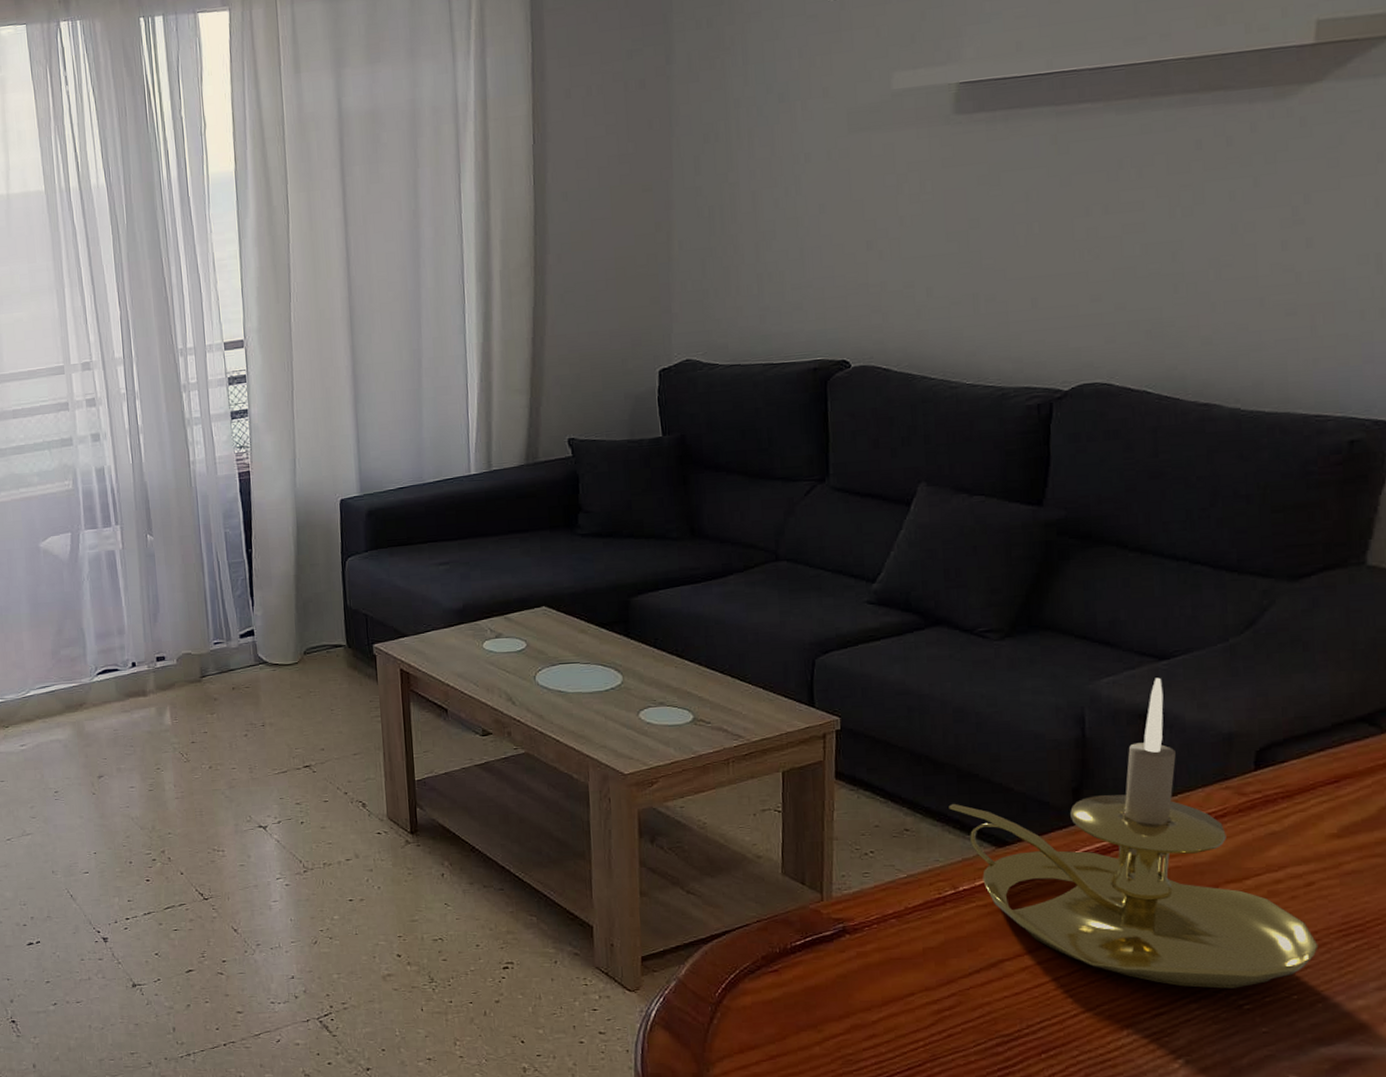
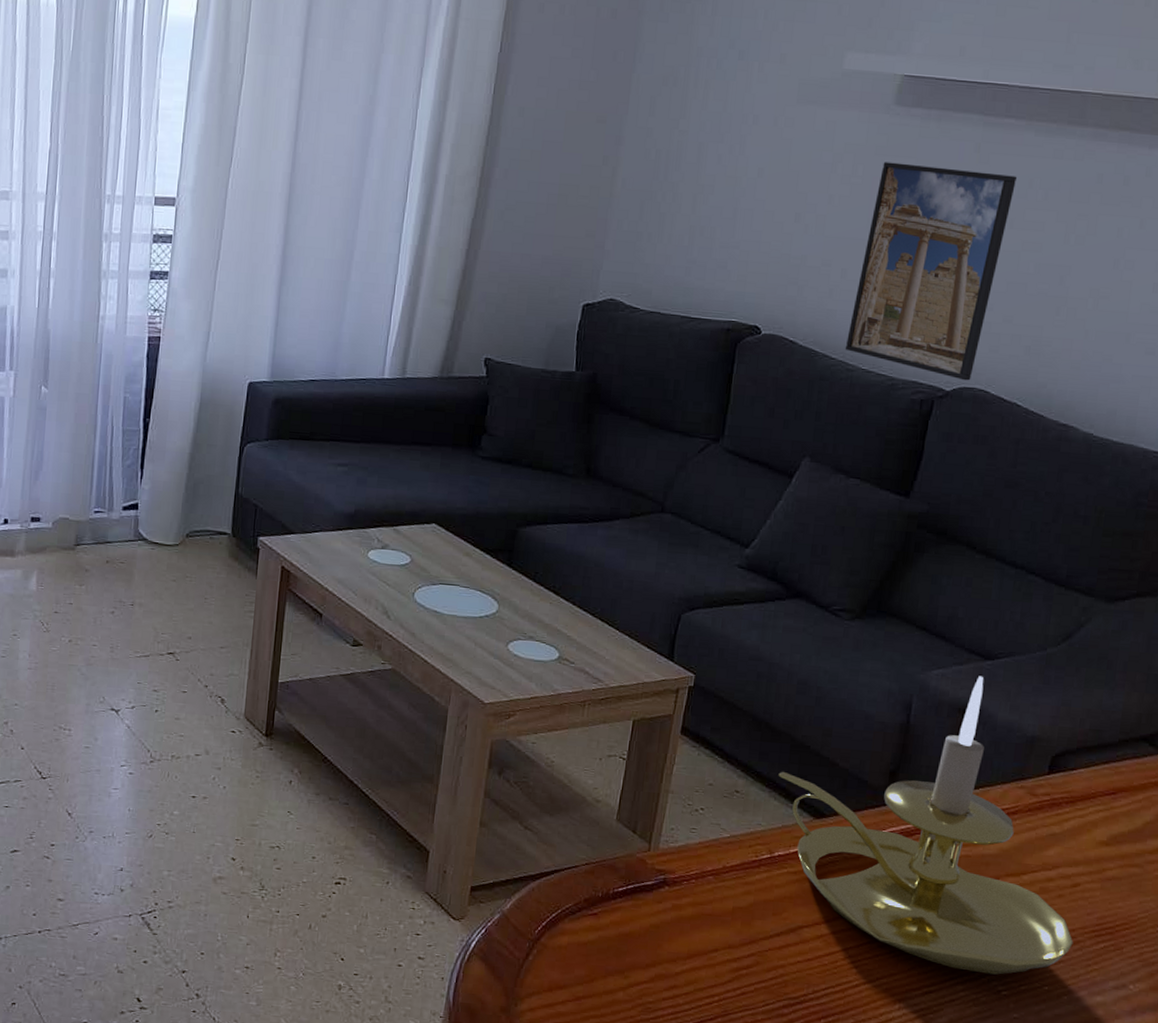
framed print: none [944,160,1104,378] -> present [845,162,1018,381]

